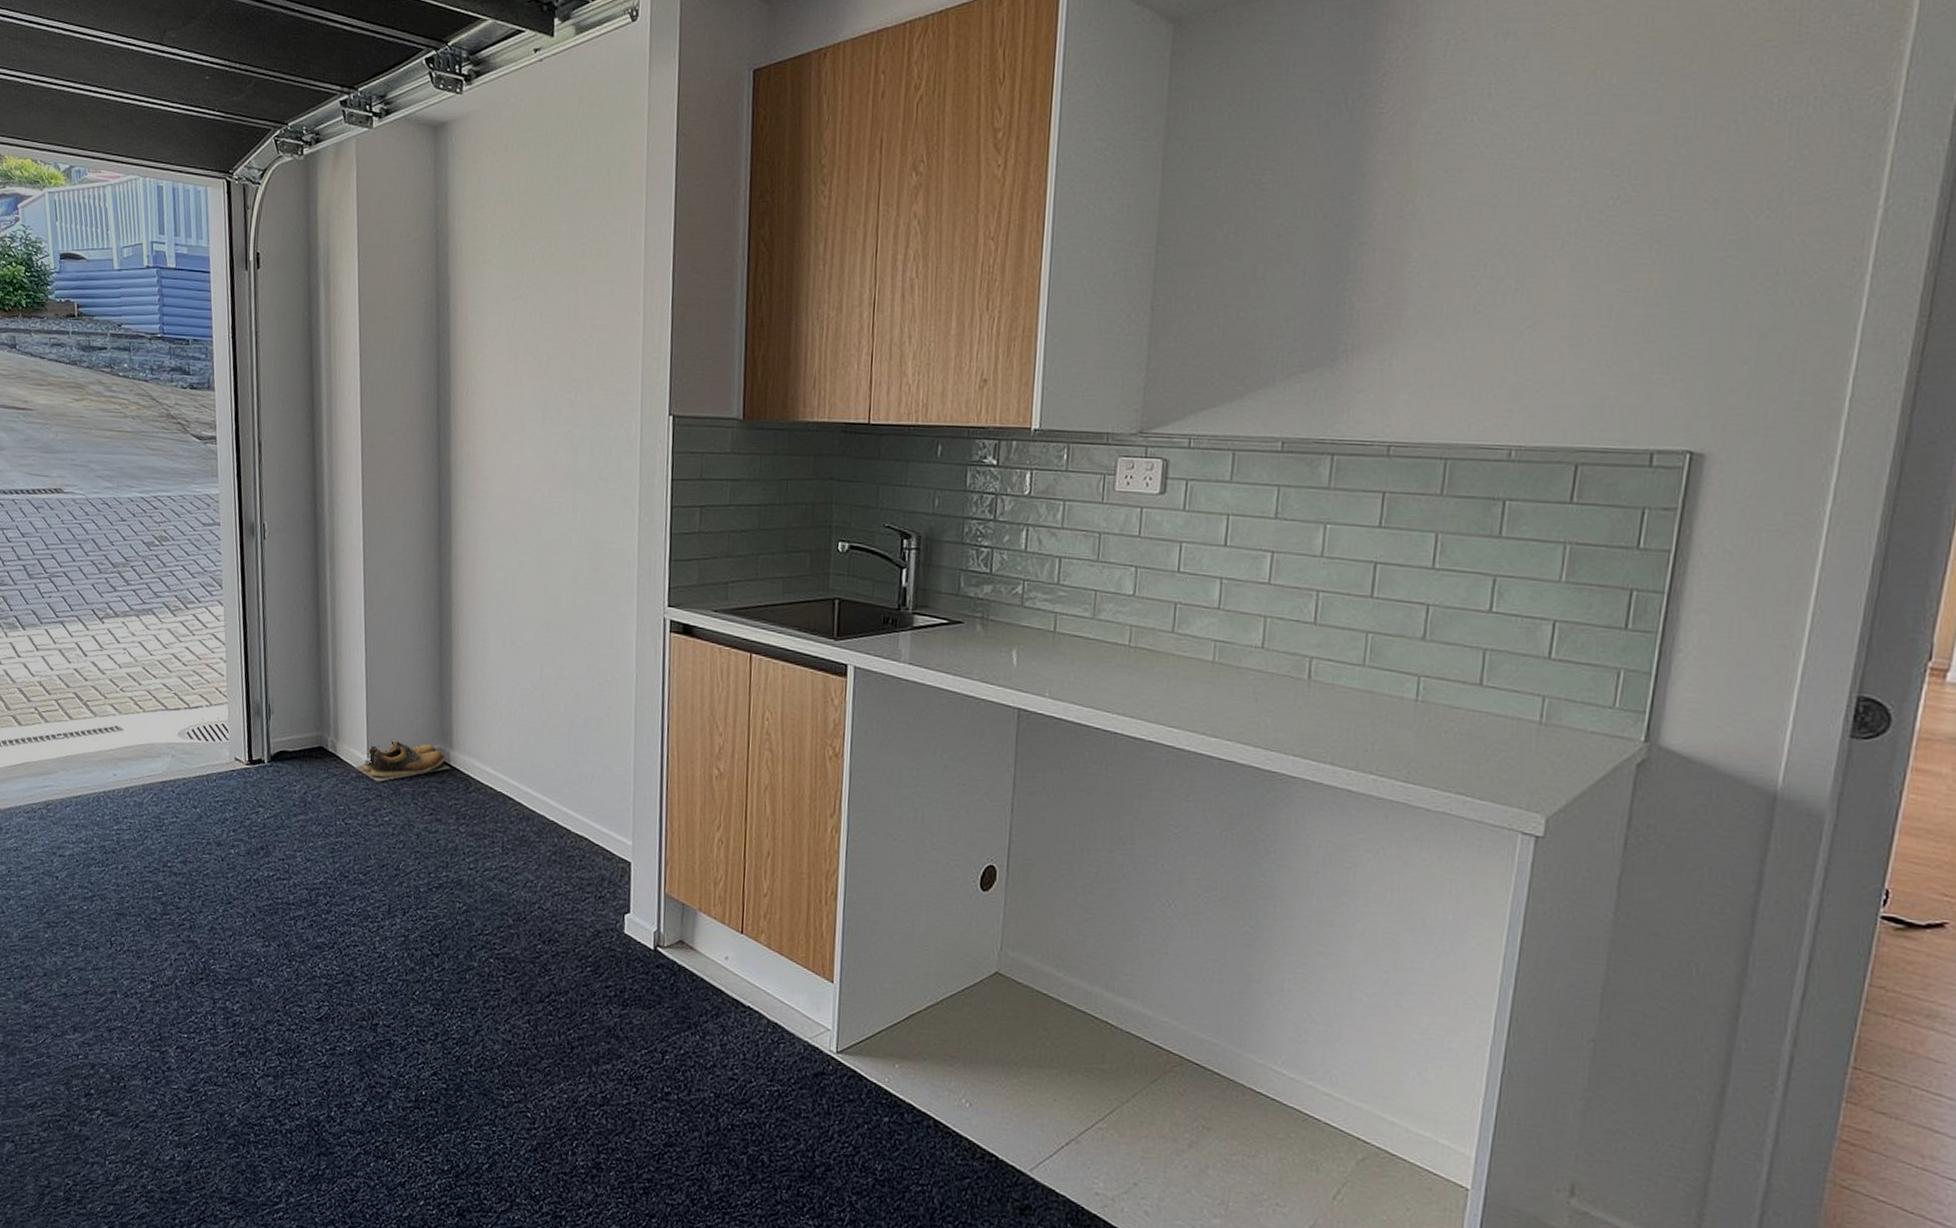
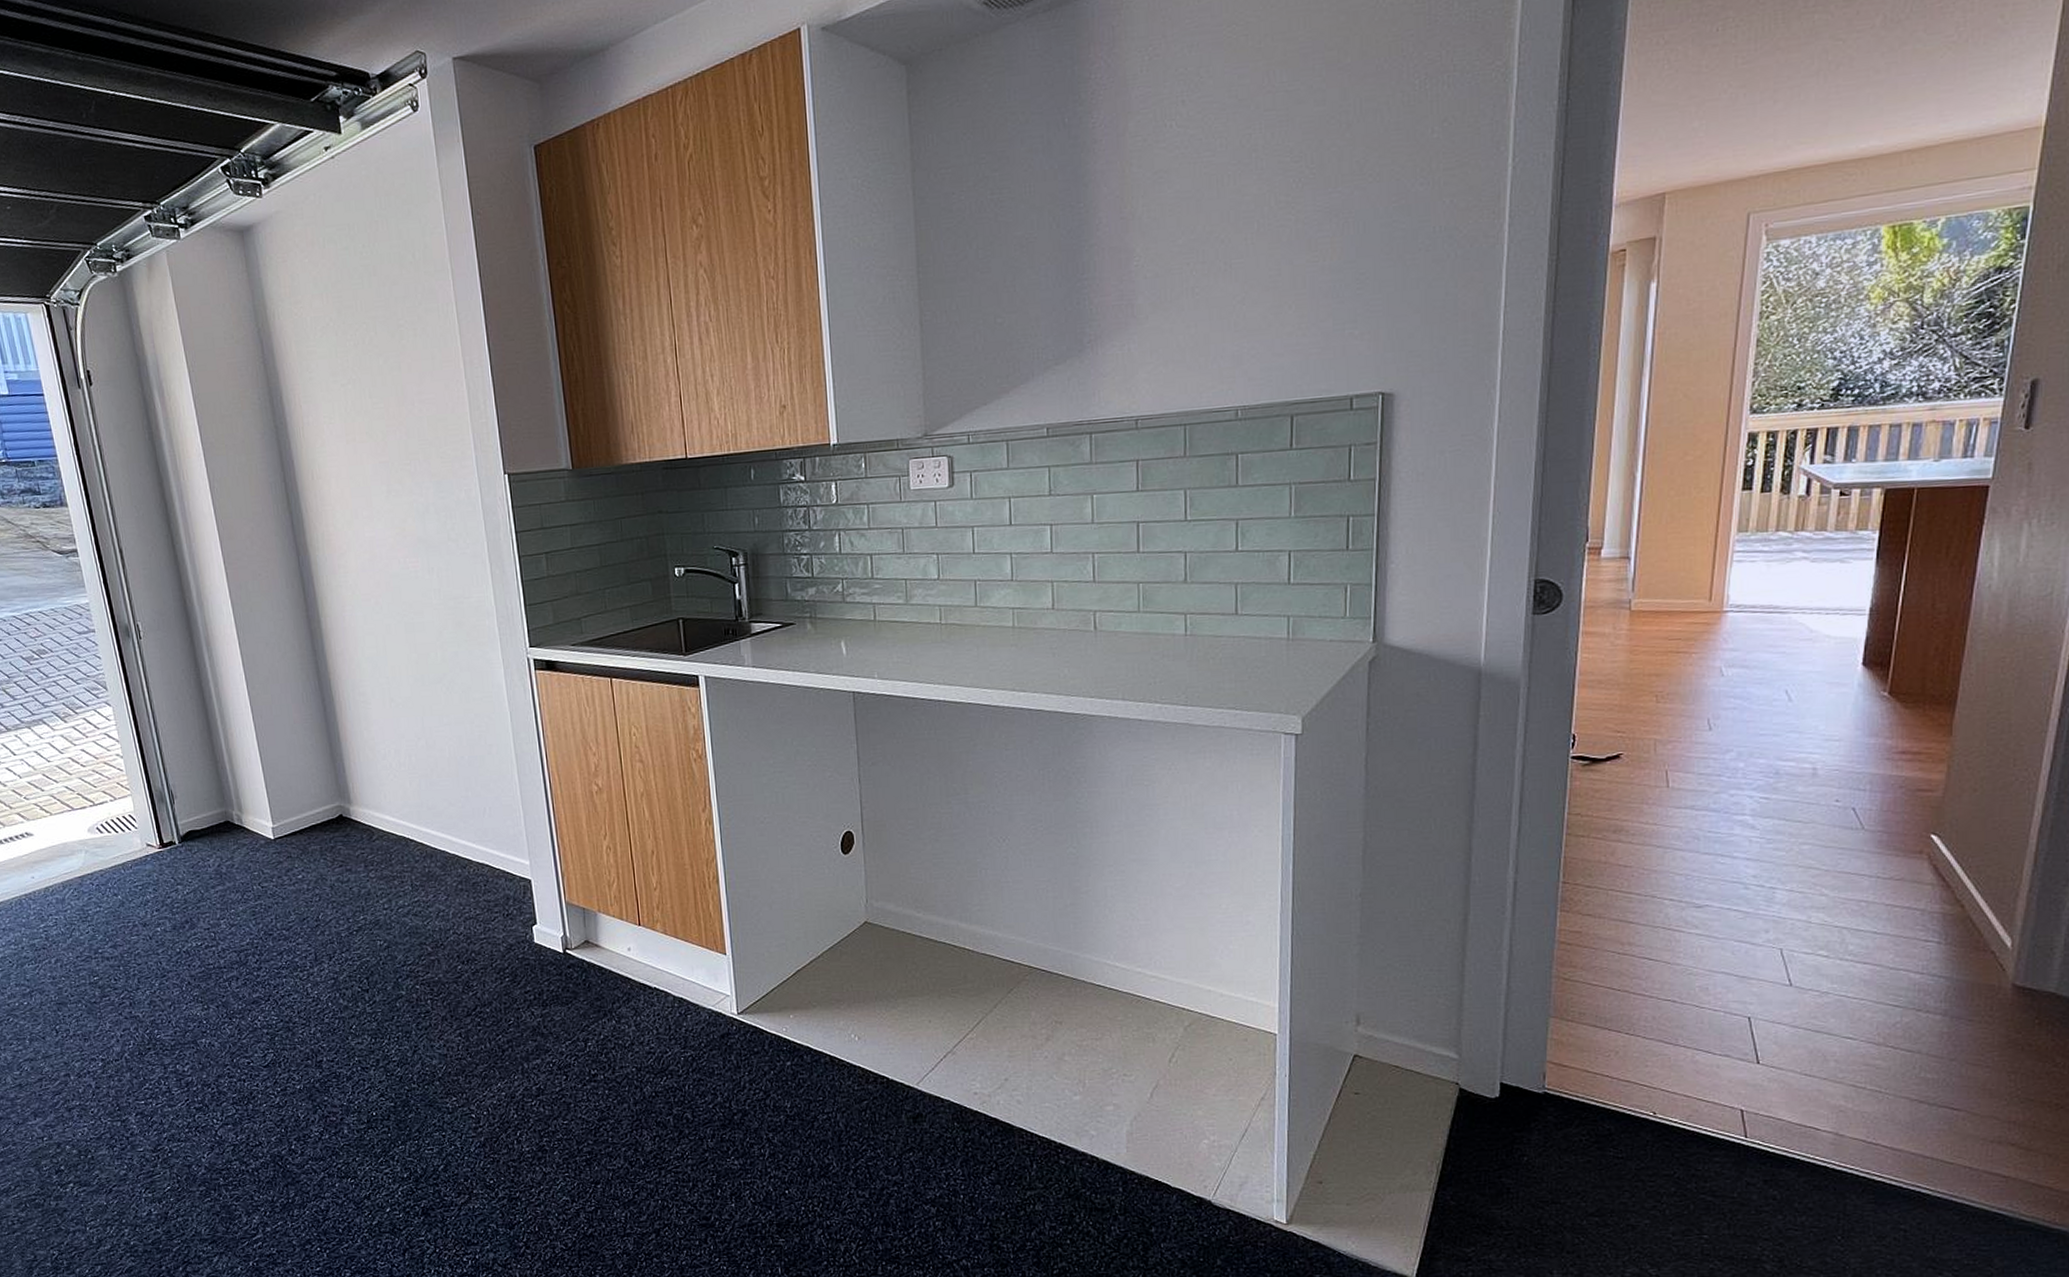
shoes: present [355,740,450,782] -> none [262,803,352,845]

